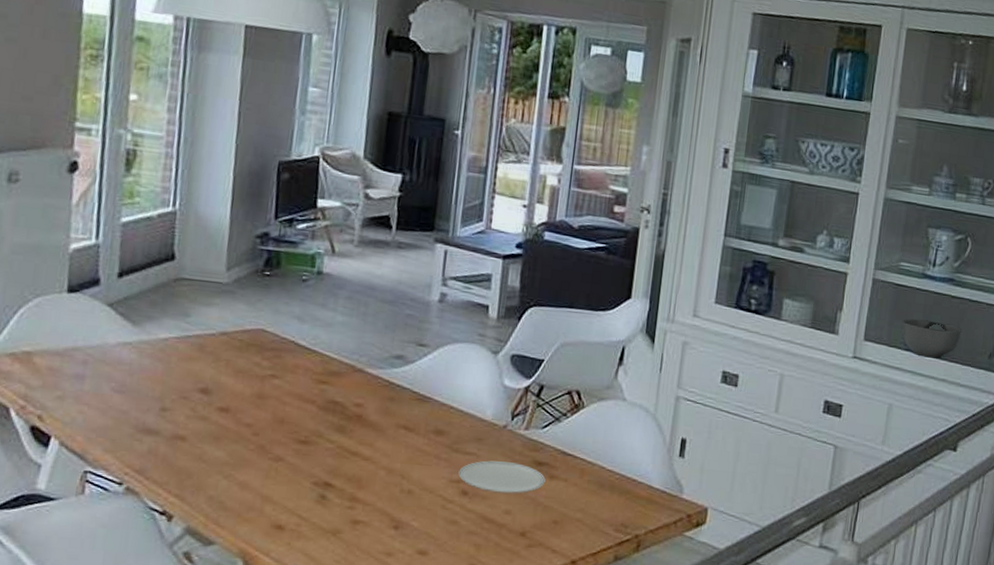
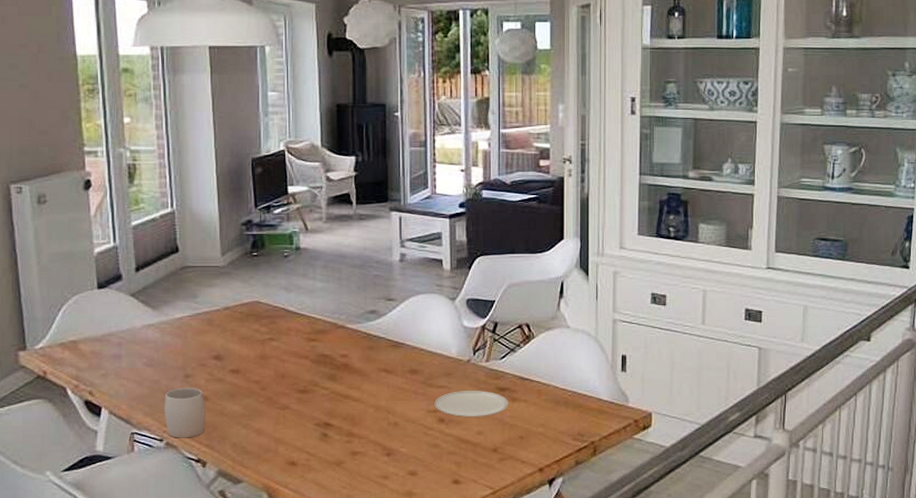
mug: none [128,422,182,485] -> present [164,387,207,438]
bowl: present [901,319,962,359] -> none [808,227,864,261]

